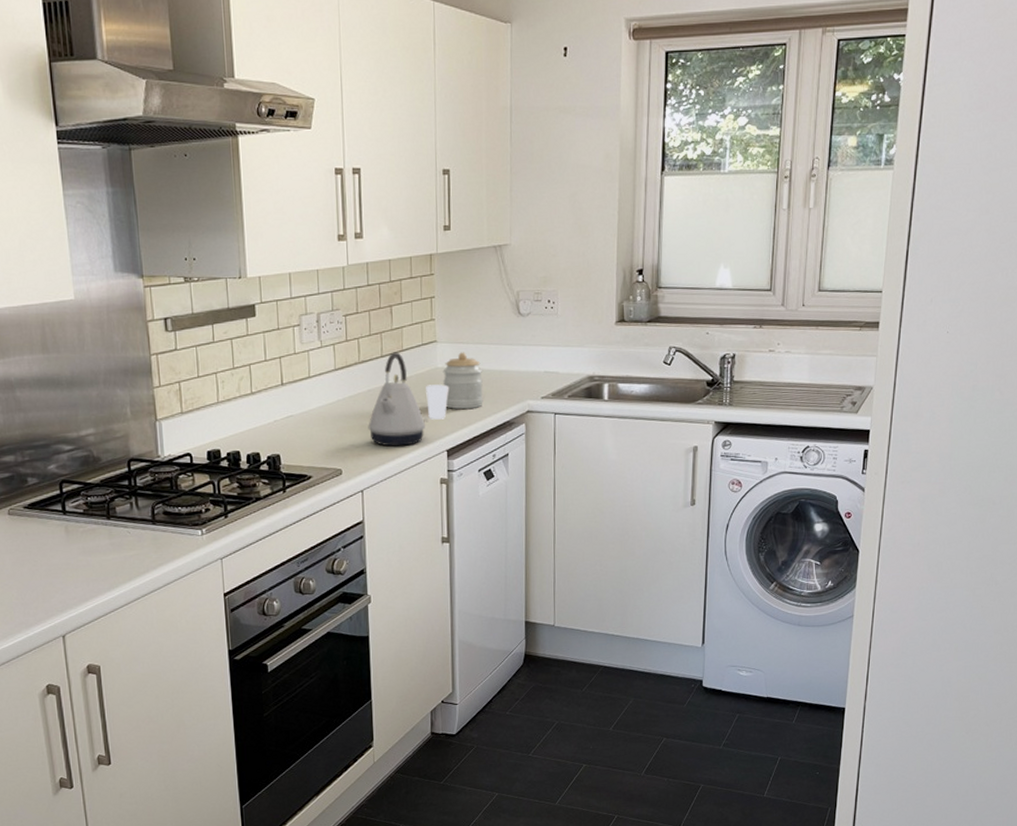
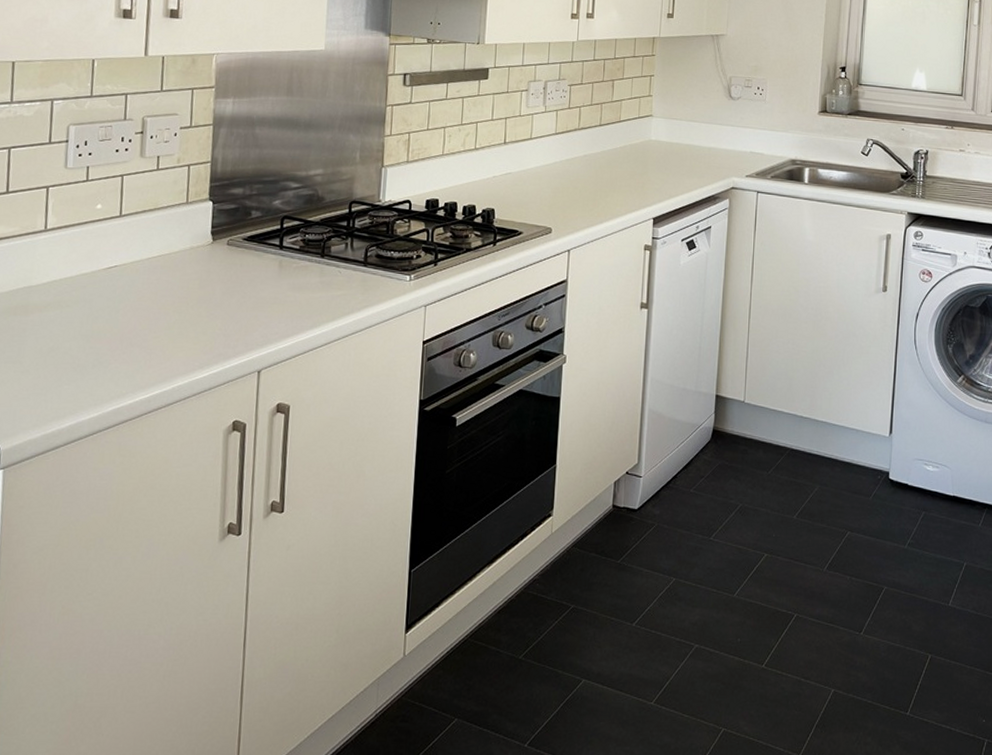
kettle: present [368,352,425,447] -> none [580,122,635,211]
cup: present [426,384,448,420] -> none [638,155,659,189]
jar: present [443,352,483,410] -> none [655,127,693,181]

